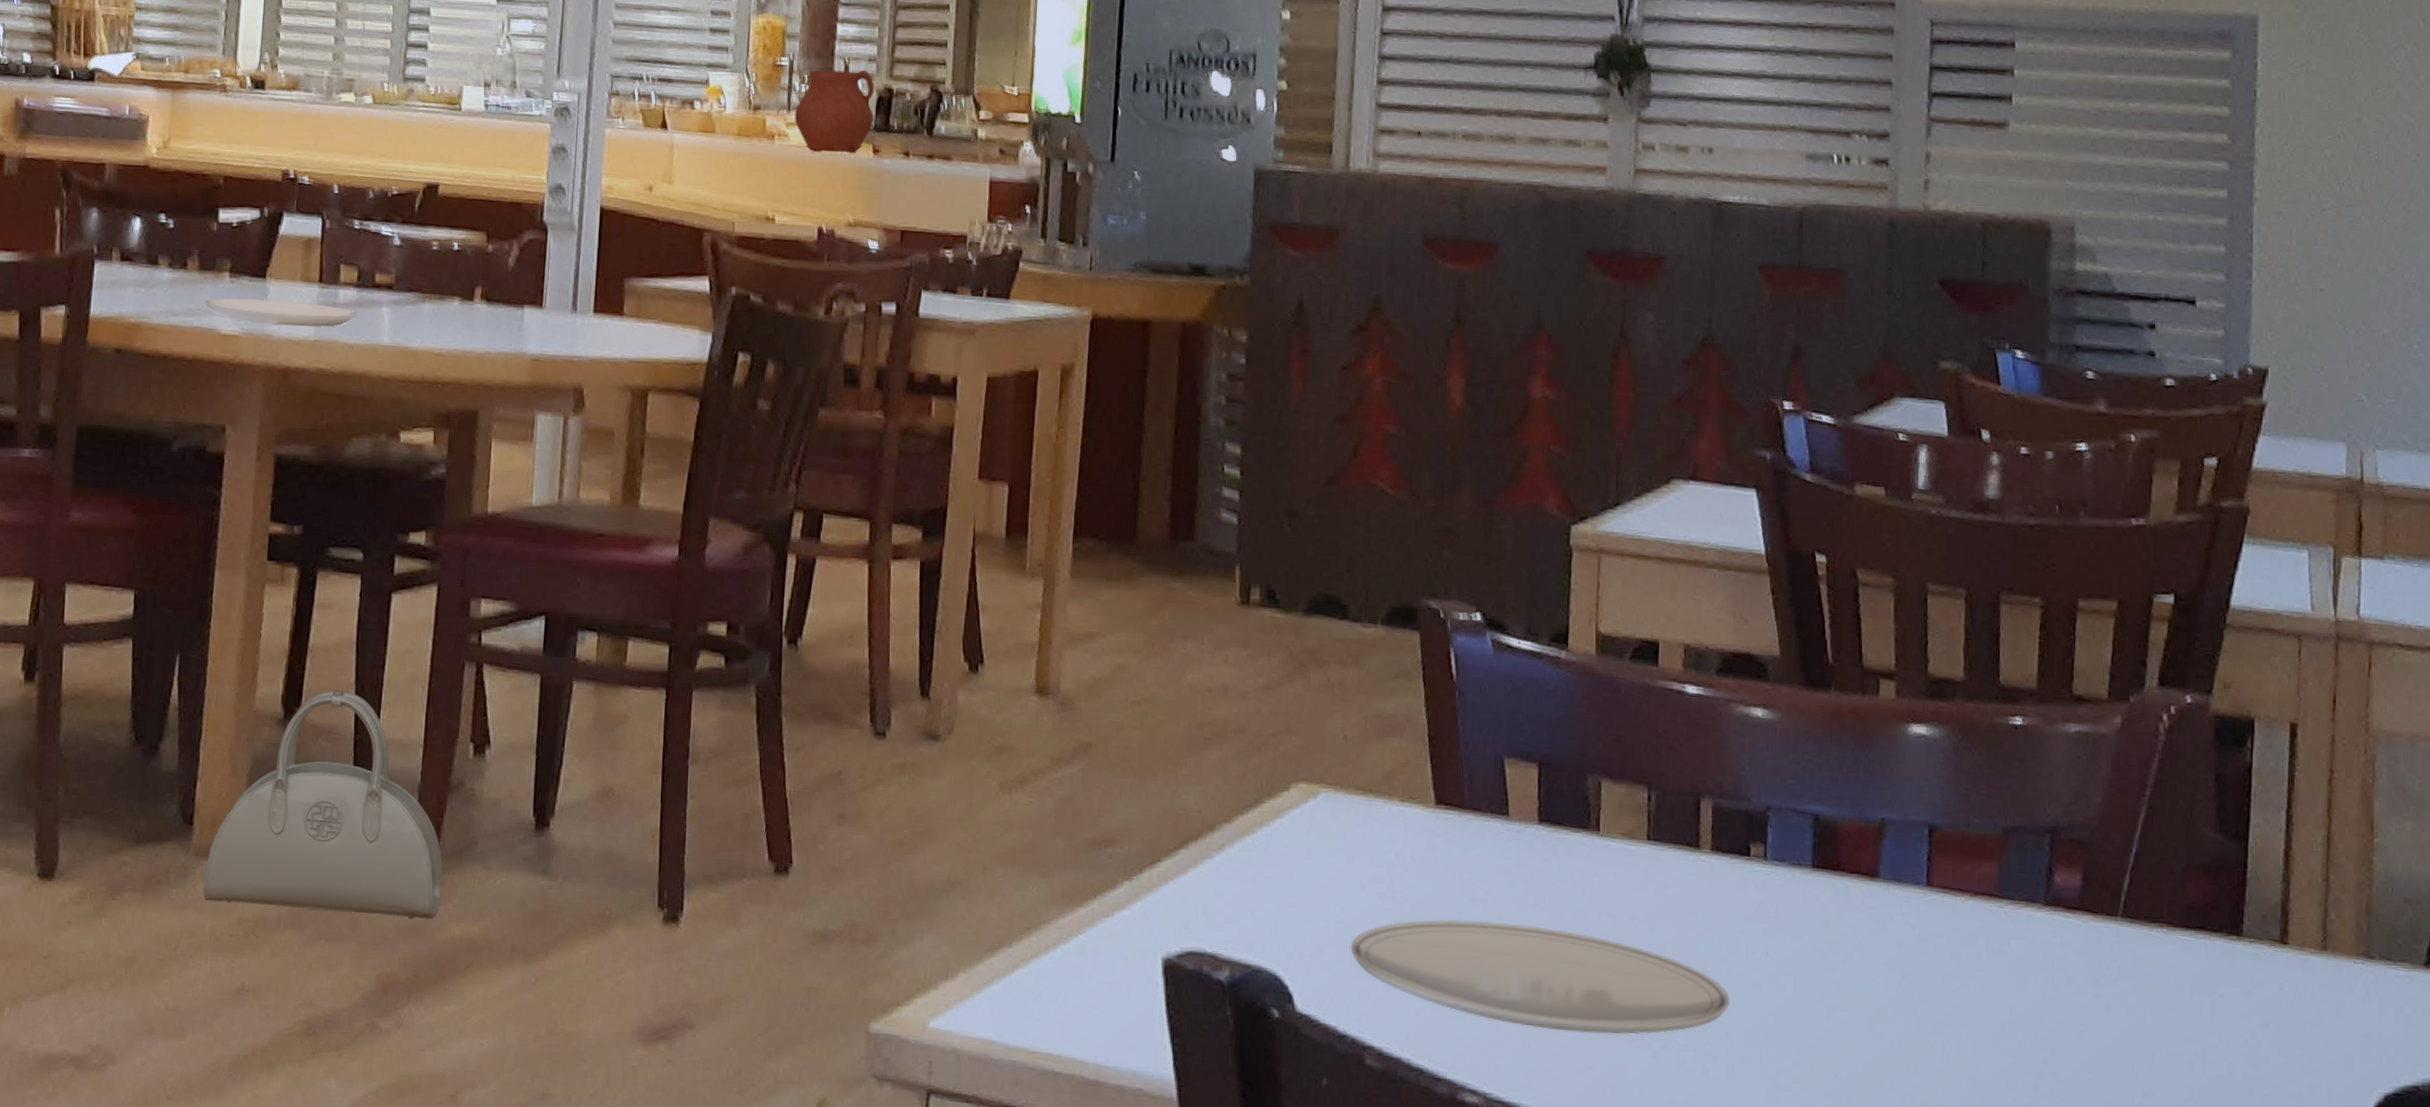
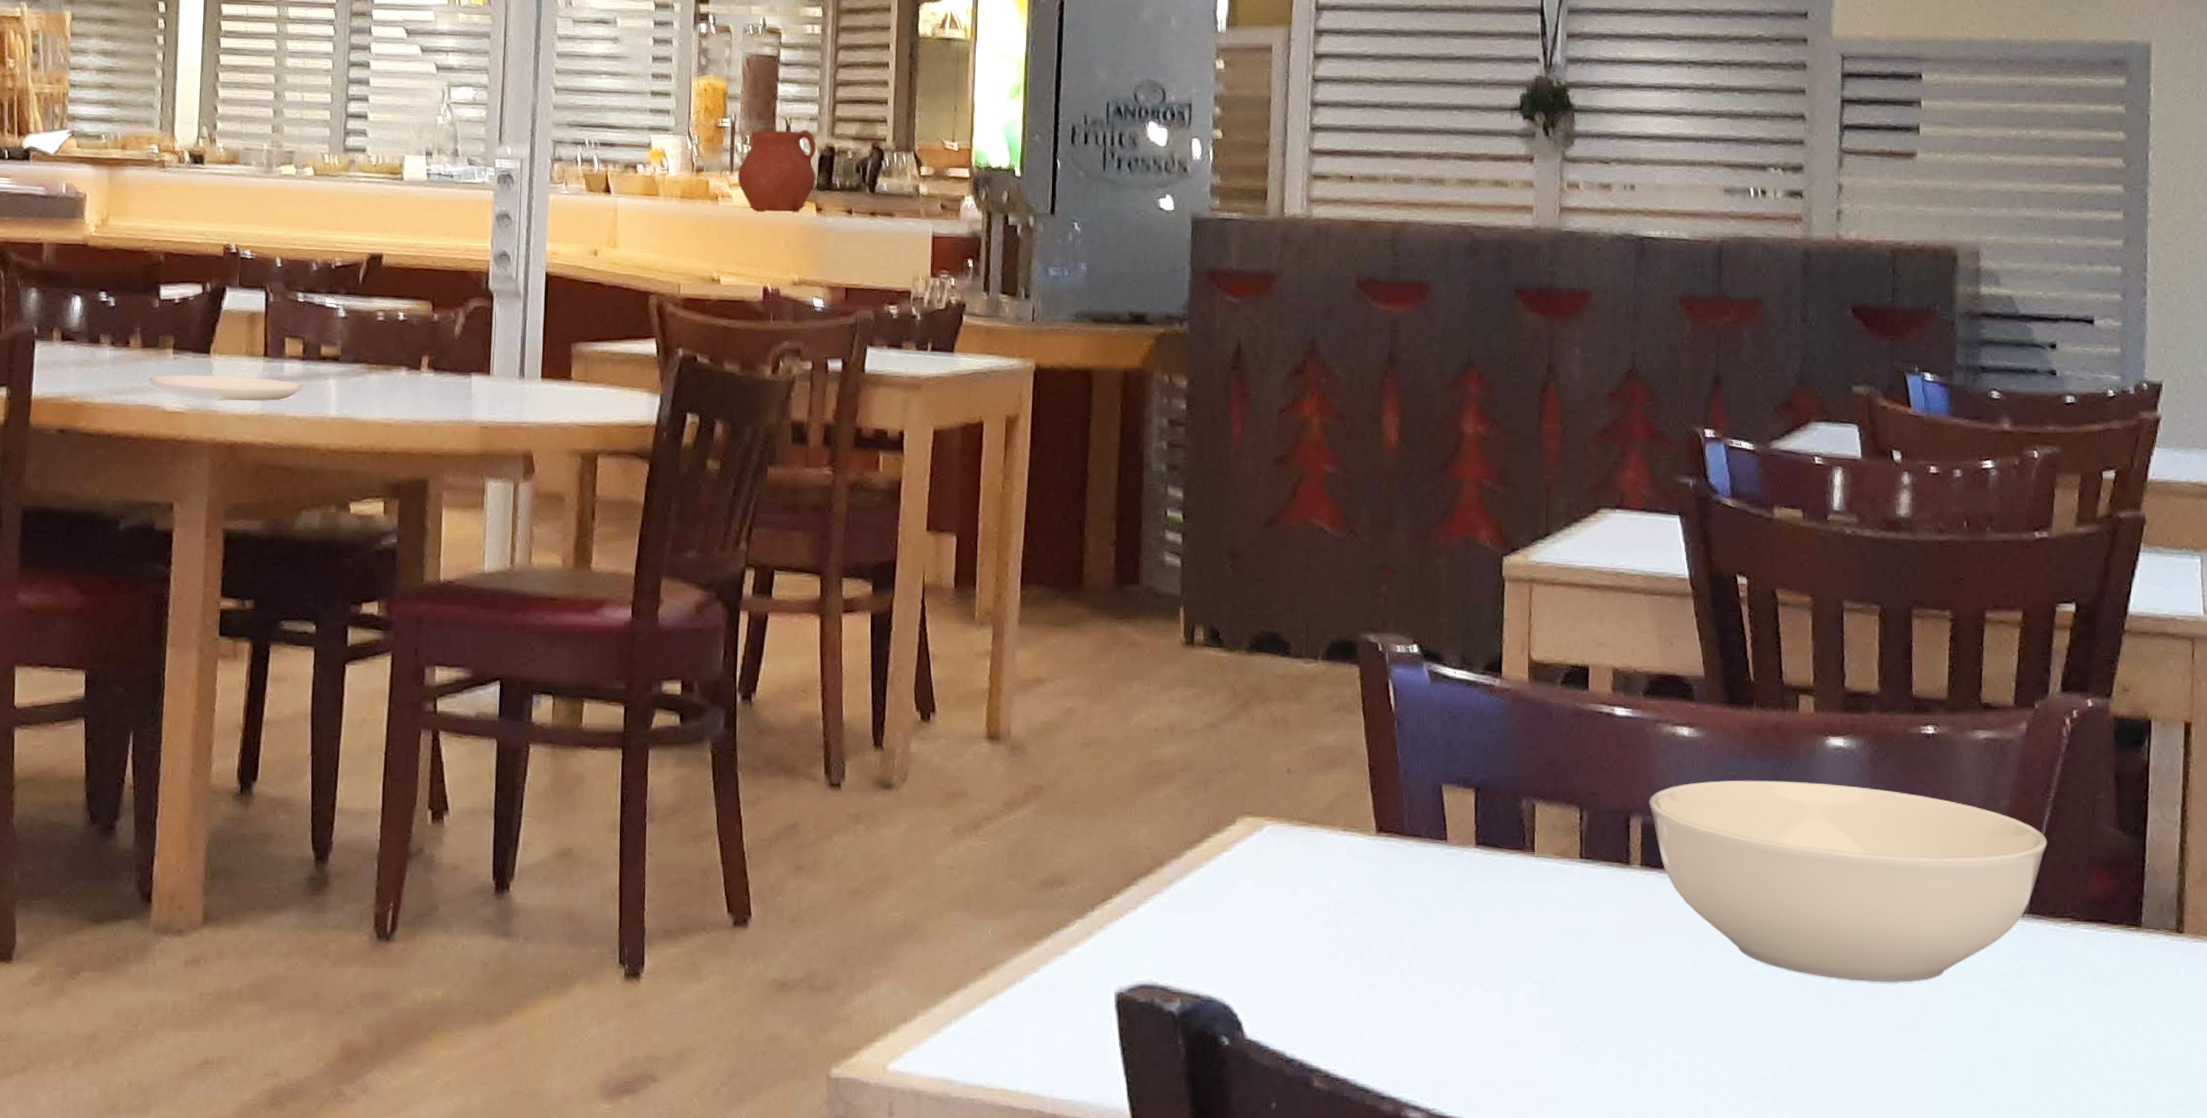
handbag: present [204,690,443,919] -> none [164,762,404,986]
plate: present [1351,920,1729,1035] -> none [1298,942,1660,1047]
bowl: none [1720,765,2143,984] -> present [1649,780,2048,983]

